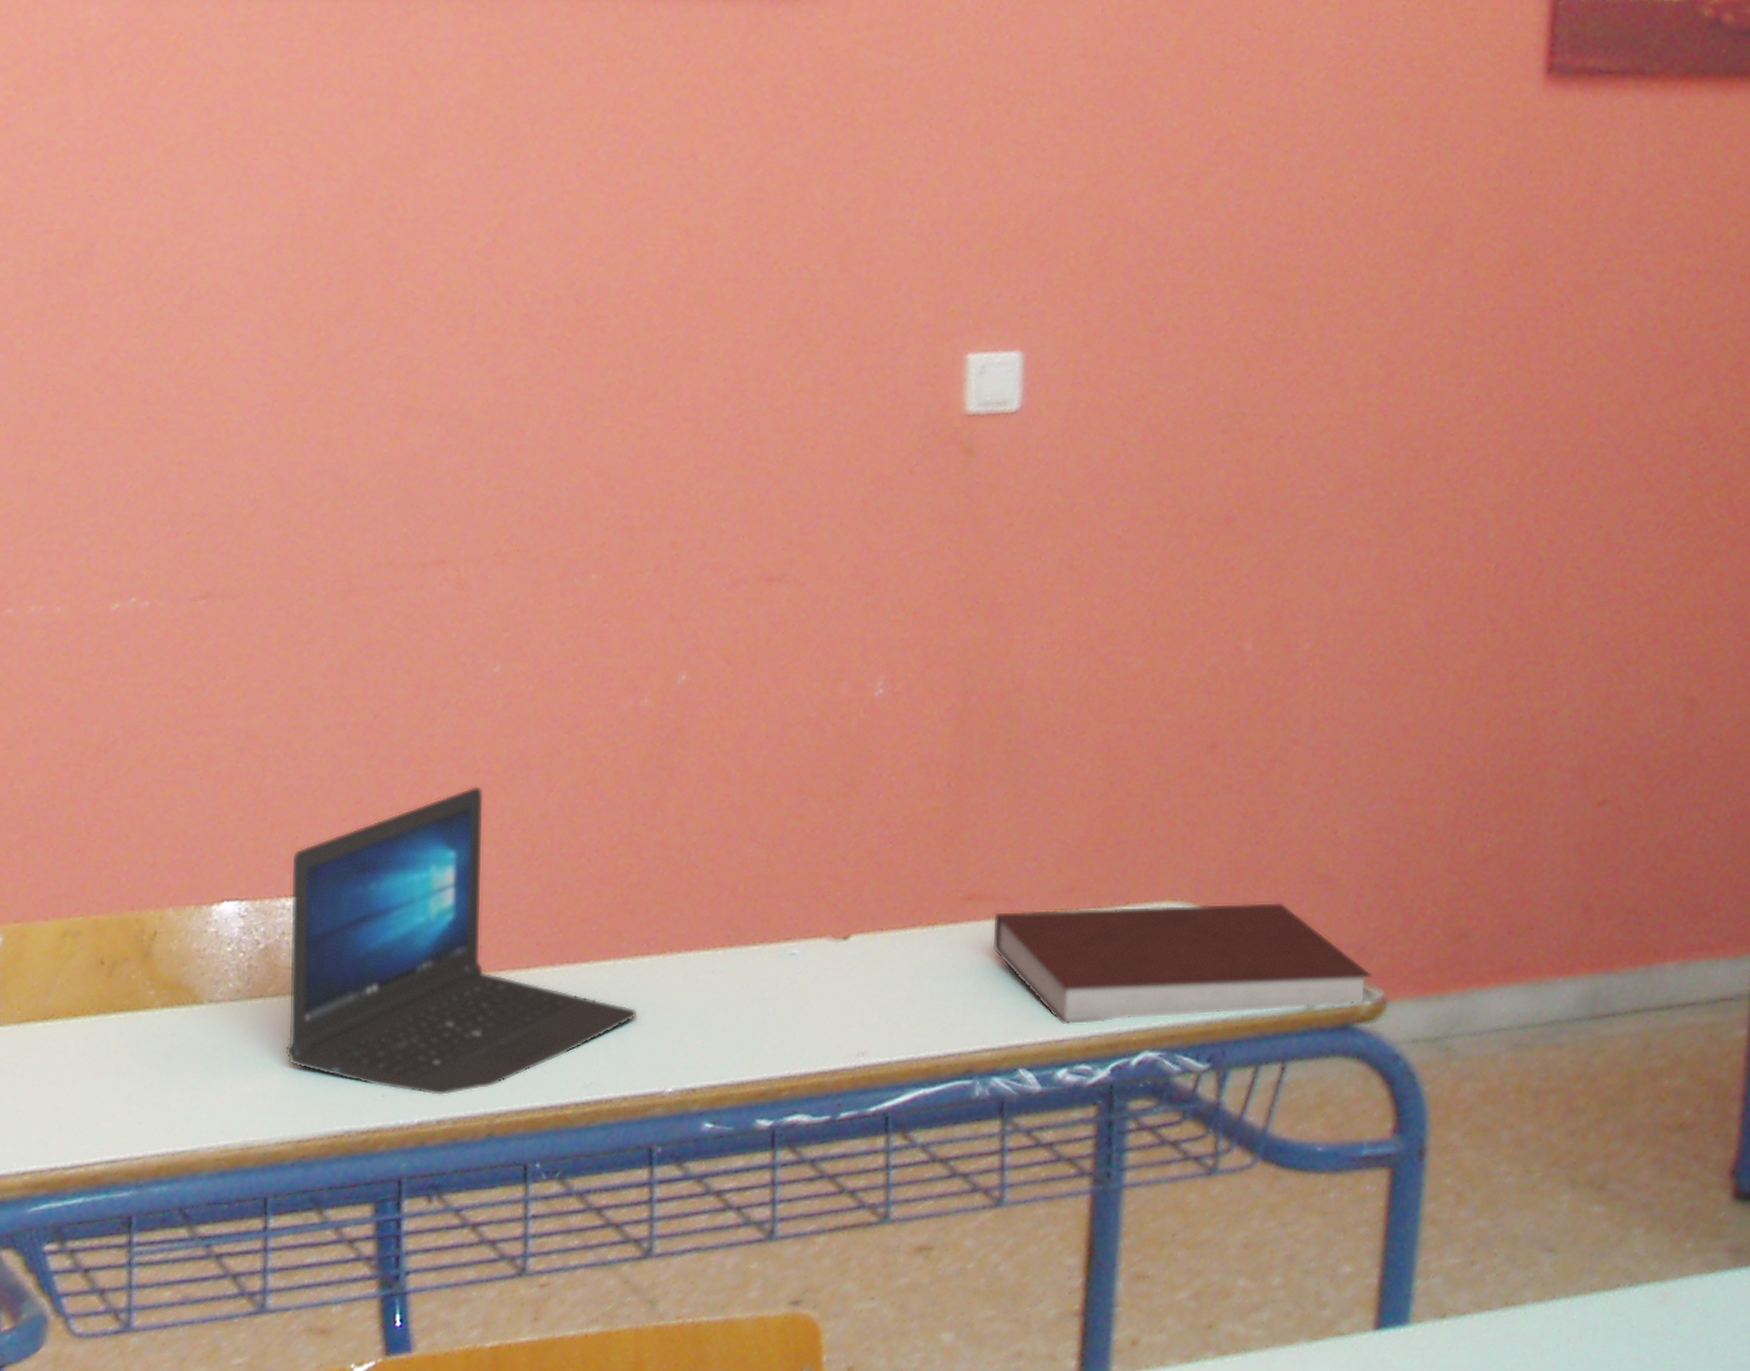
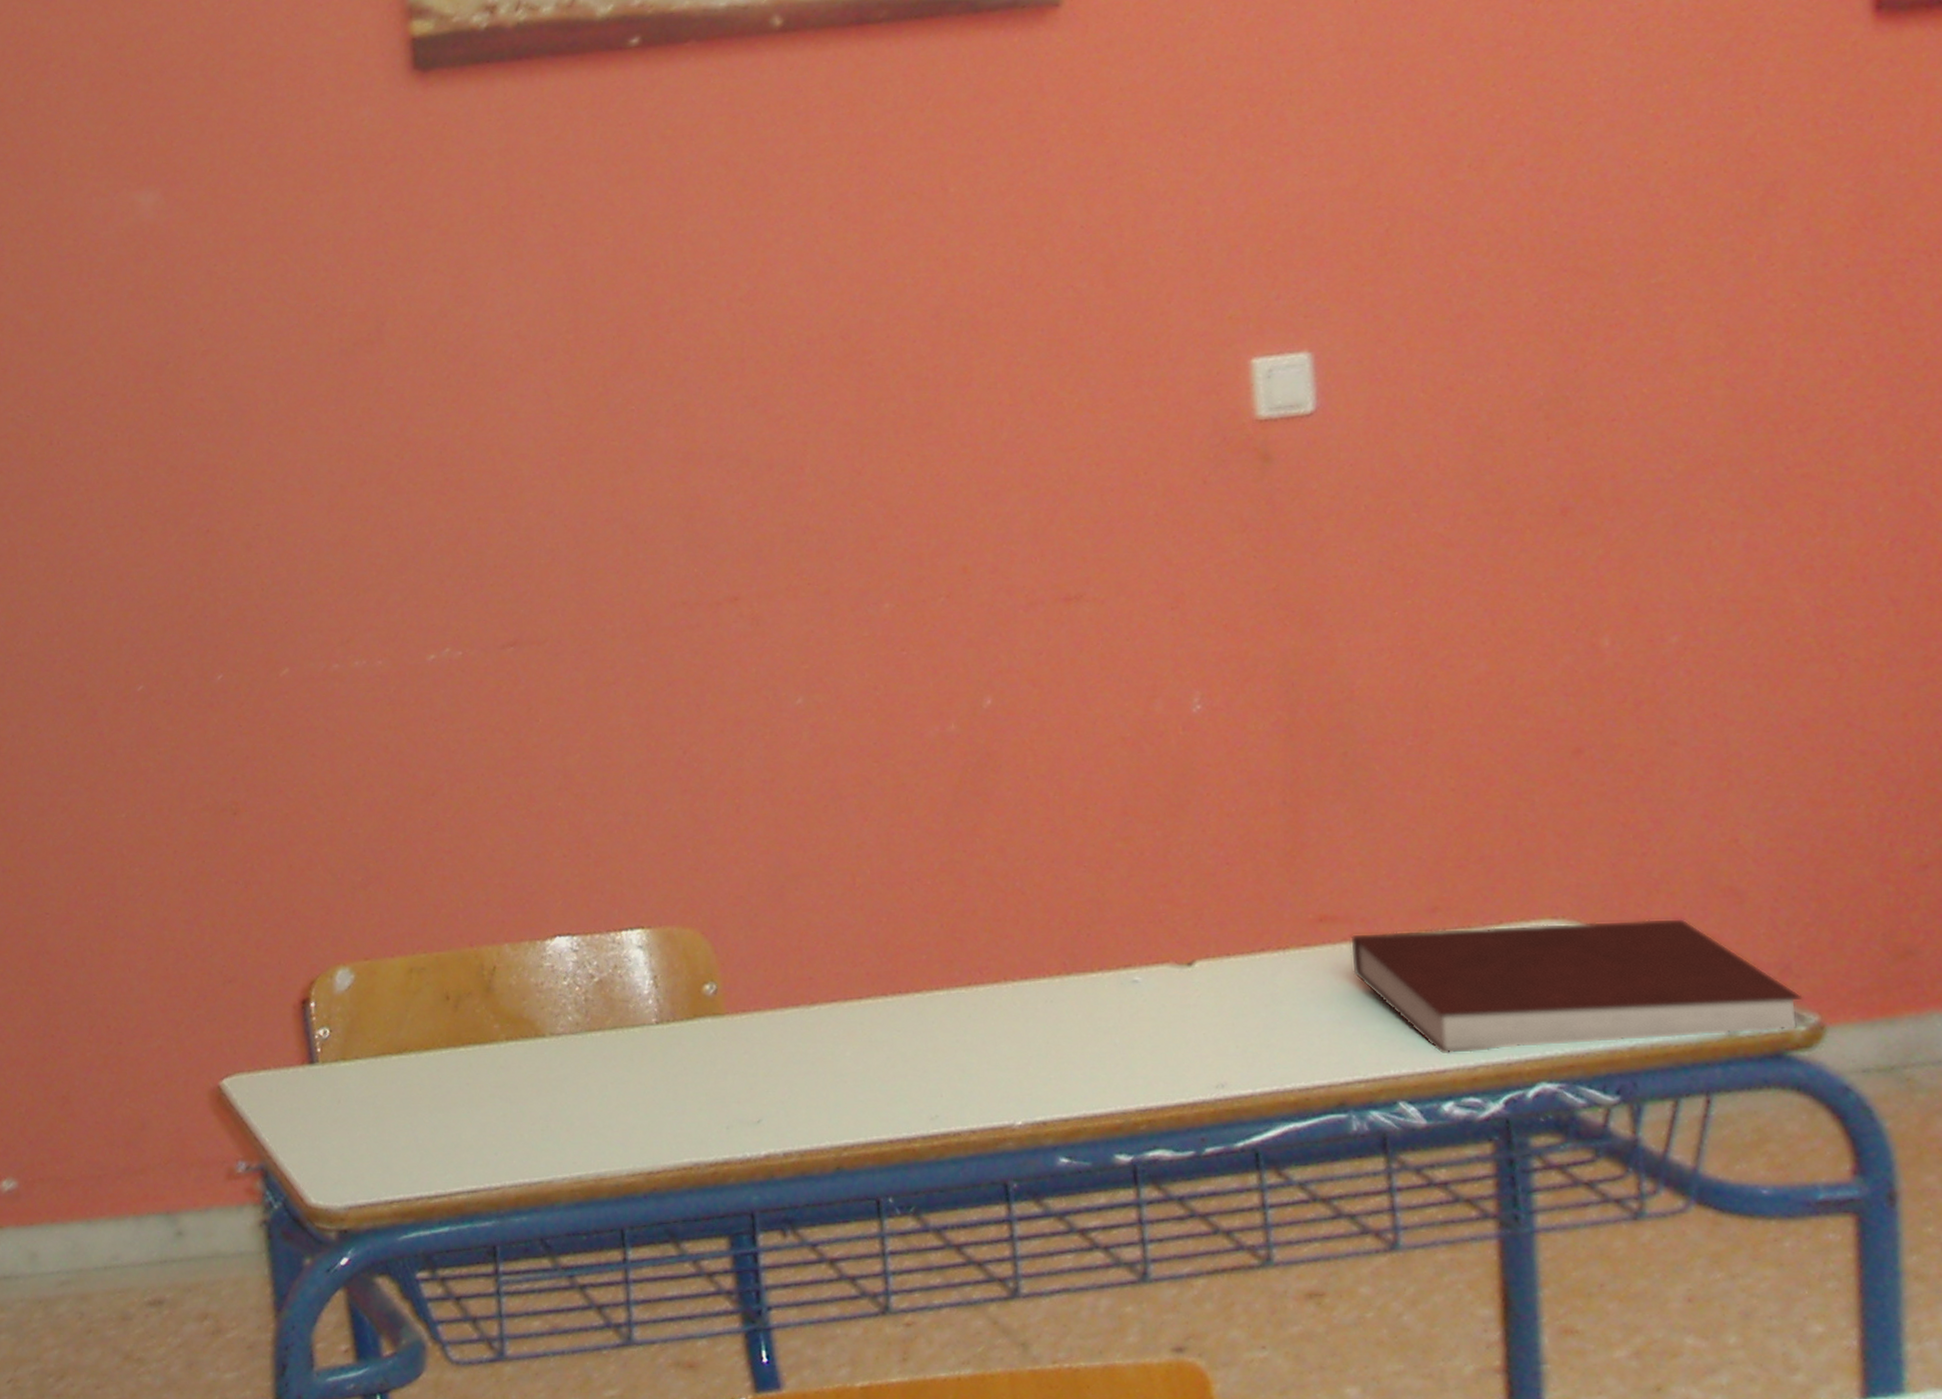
laptop: present [285,785,637,1096] -> none [616,817,978,1129]

